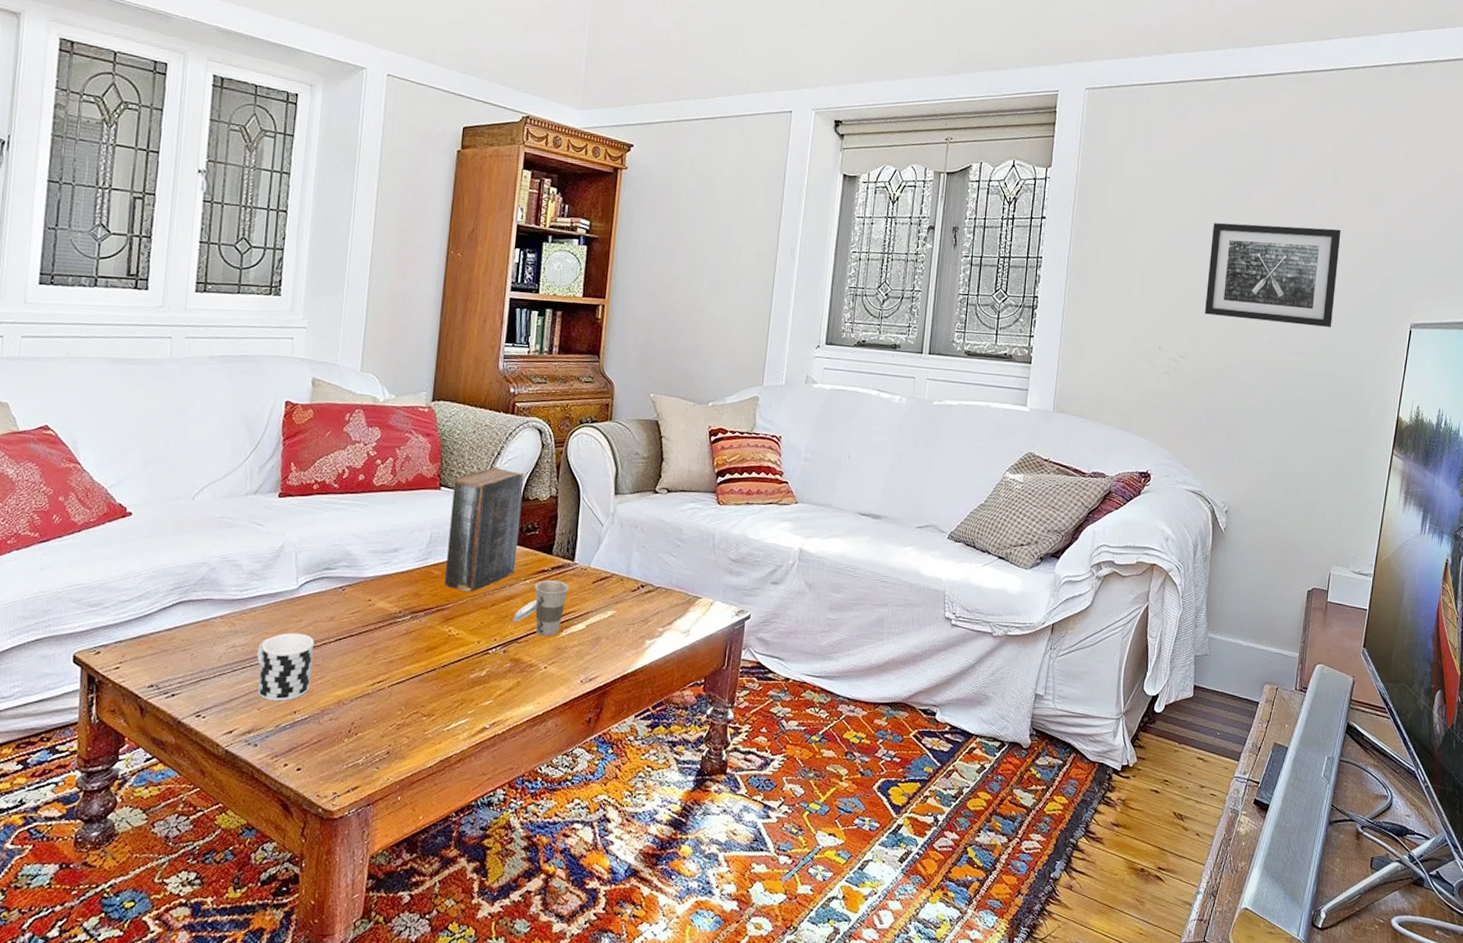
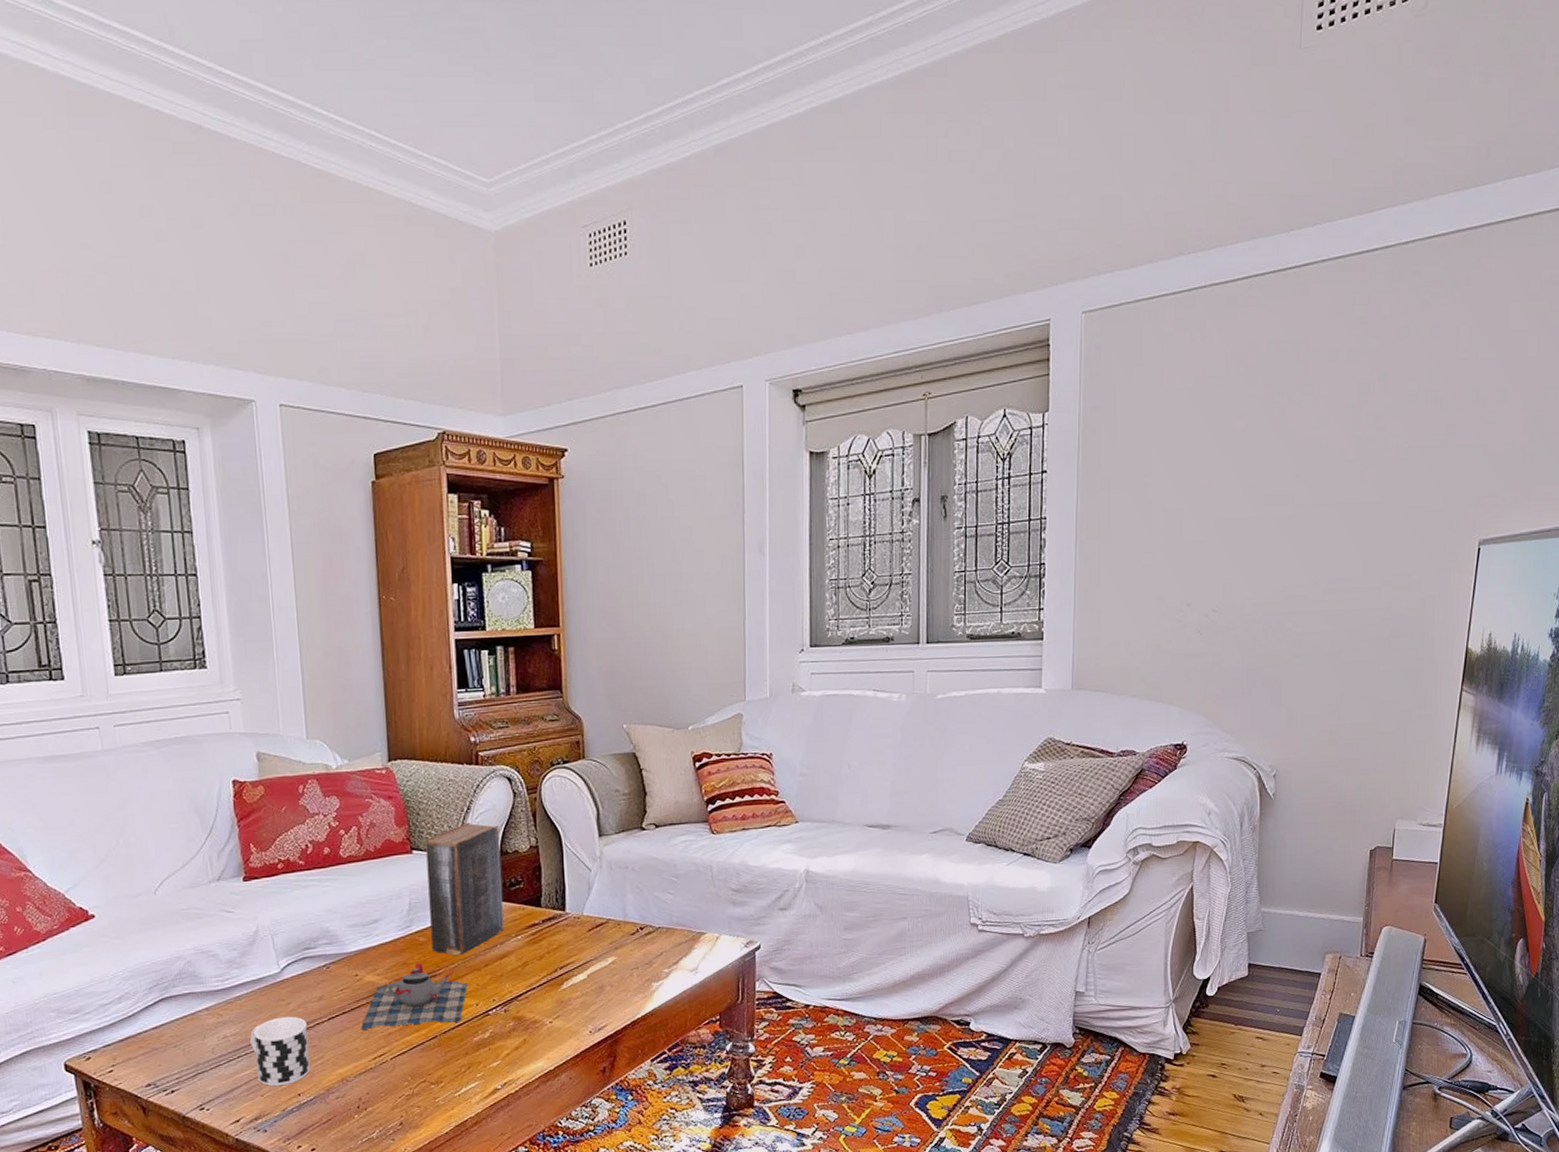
teapot: none [365,595,473,659] -> present [361,962,468,1031]
cup: present [512,579,569,636] -> none [509,932,564,991]
wall art: present [1204,223,1341,327] -> none [1237,440,1394,559]

